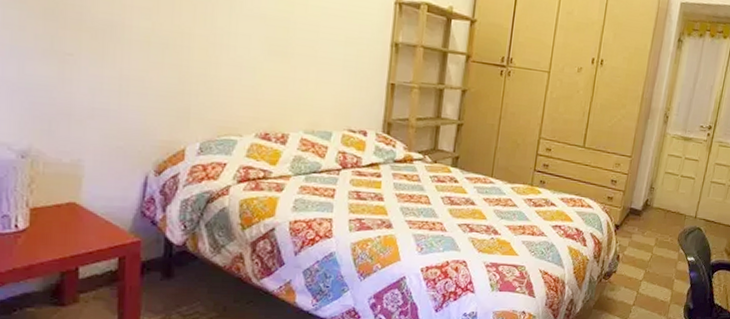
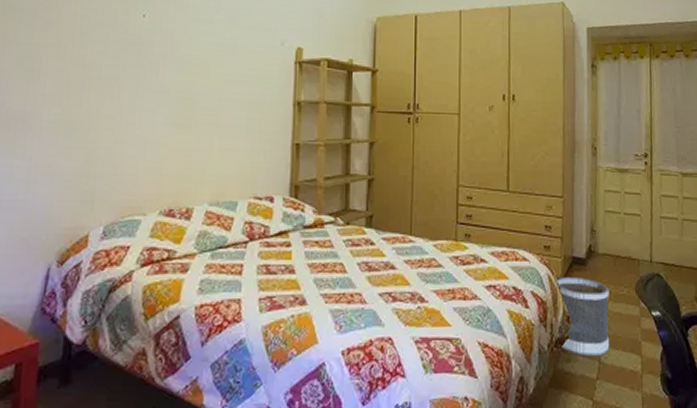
wastebasket: none [606,223,657,288] -> present [554,276,610,356]

